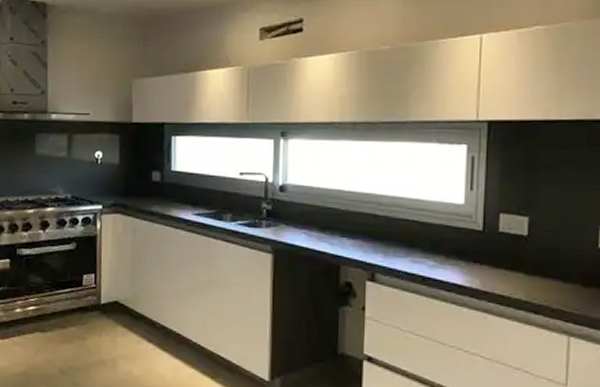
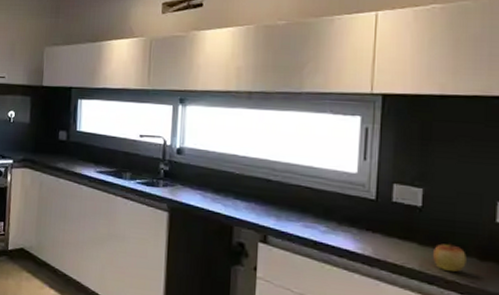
apple: none [539,271,571,301] -> present [433,243,466,273]

